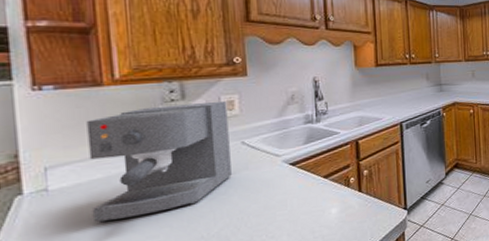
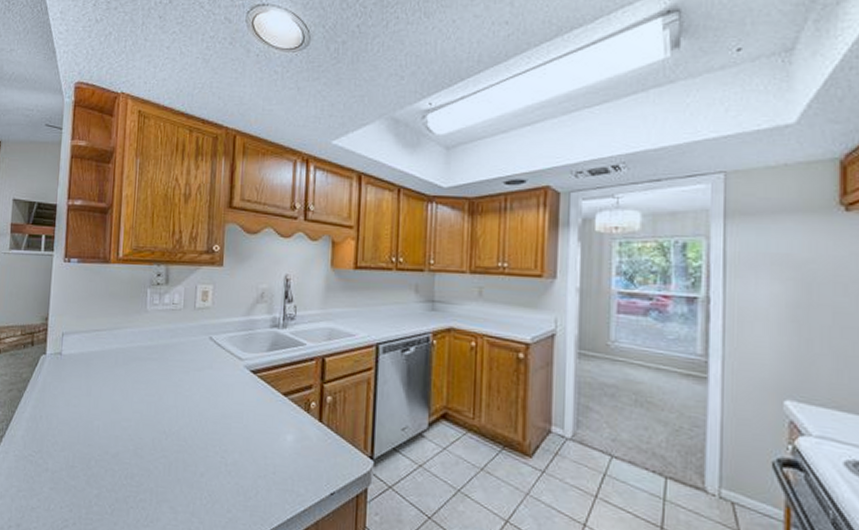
coffee maker: present [86,100,232,223] -> none [86,288,202,396]

